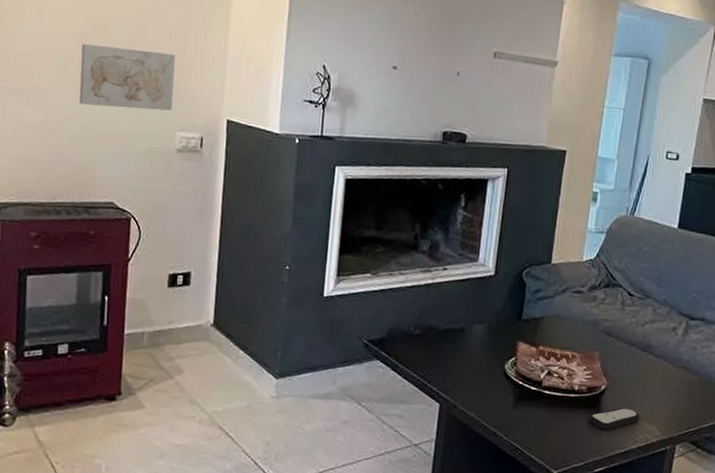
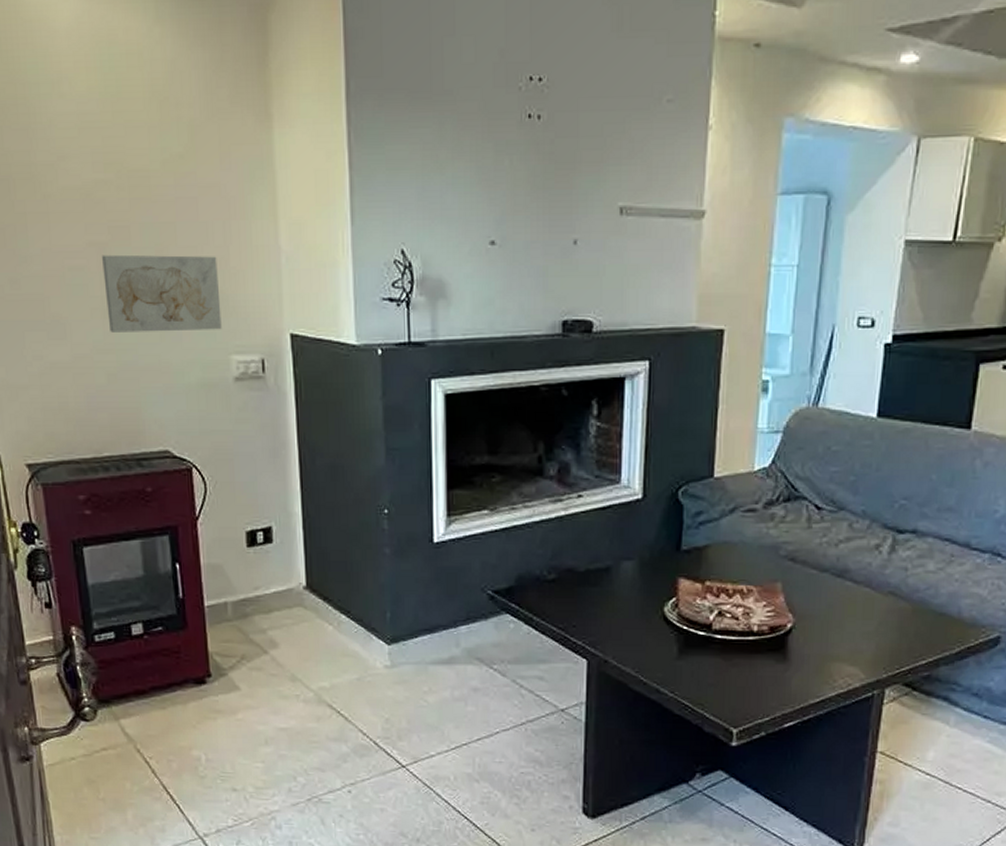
remote control: present [588,407,640,431] -> none [772,648,838,677]

